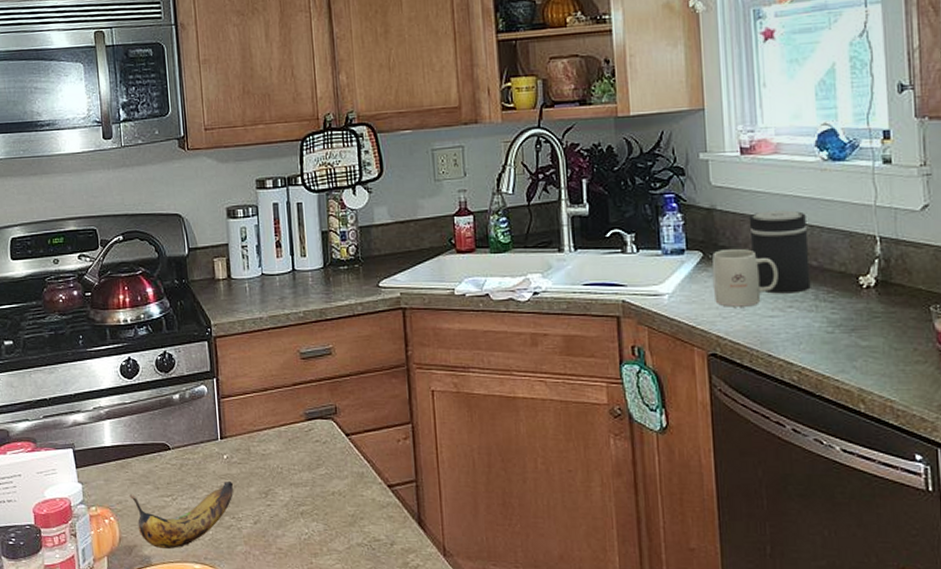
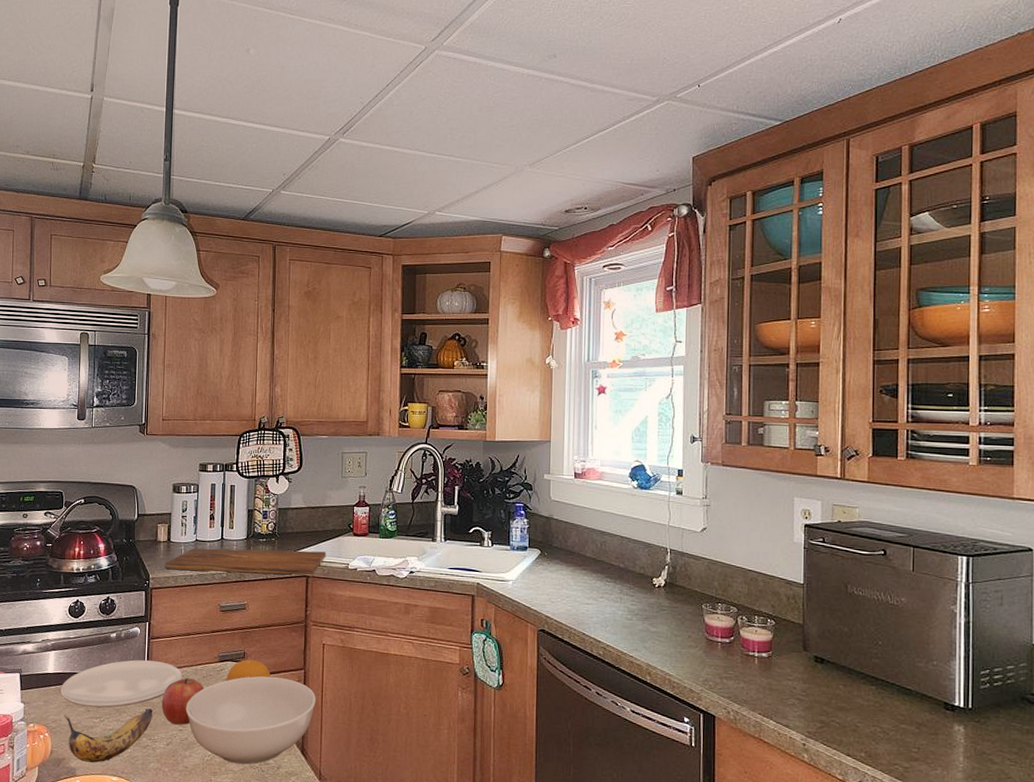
plate: none [122,423,264,484] -> present [60,660,182,708]
cutting board: none [227,276,425,313] -> present [164,548,326,576]
fruit: none [242,441,291,499] -> present [161,677,204,725]
bowl: none [271,434,430,543] -> present [185,676,316,765]
fruit: none [317,416,372,443] -> present [226,659,271,681]
mug: present [711,248,779,307] -> none [546,549,595,595]
cylinder: present [748,210,811,294] -> none [576,522,619,587]

